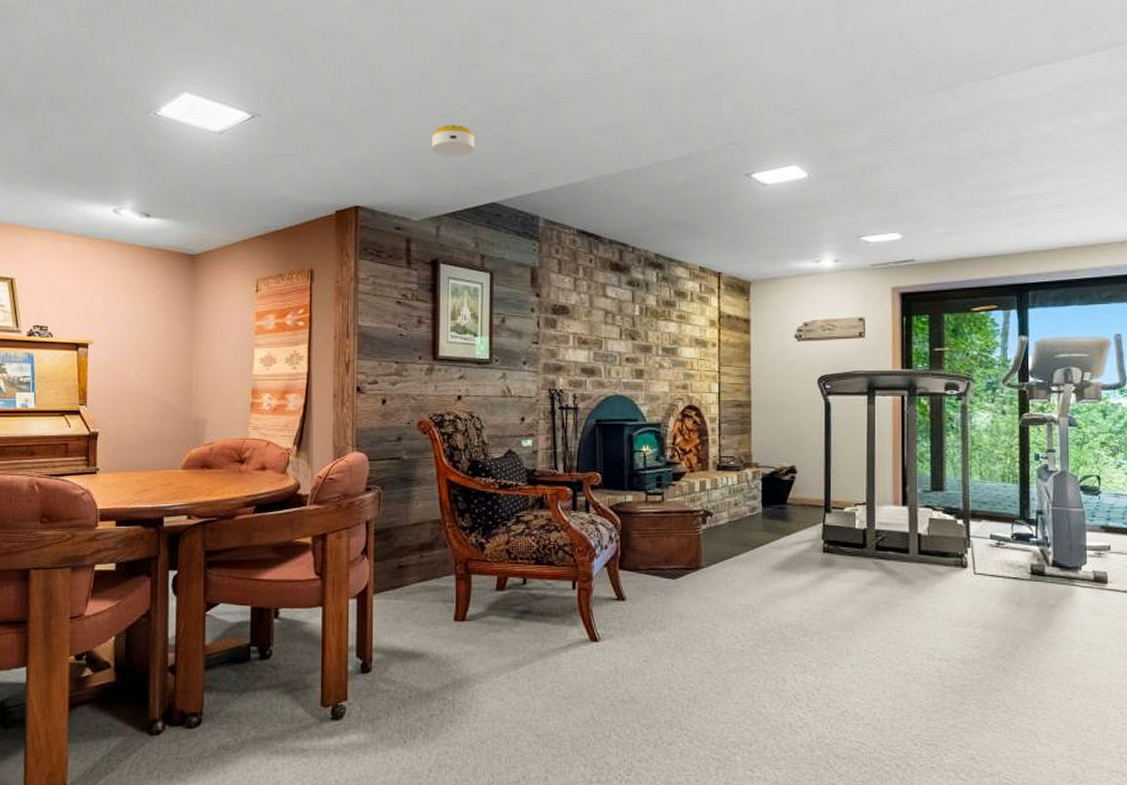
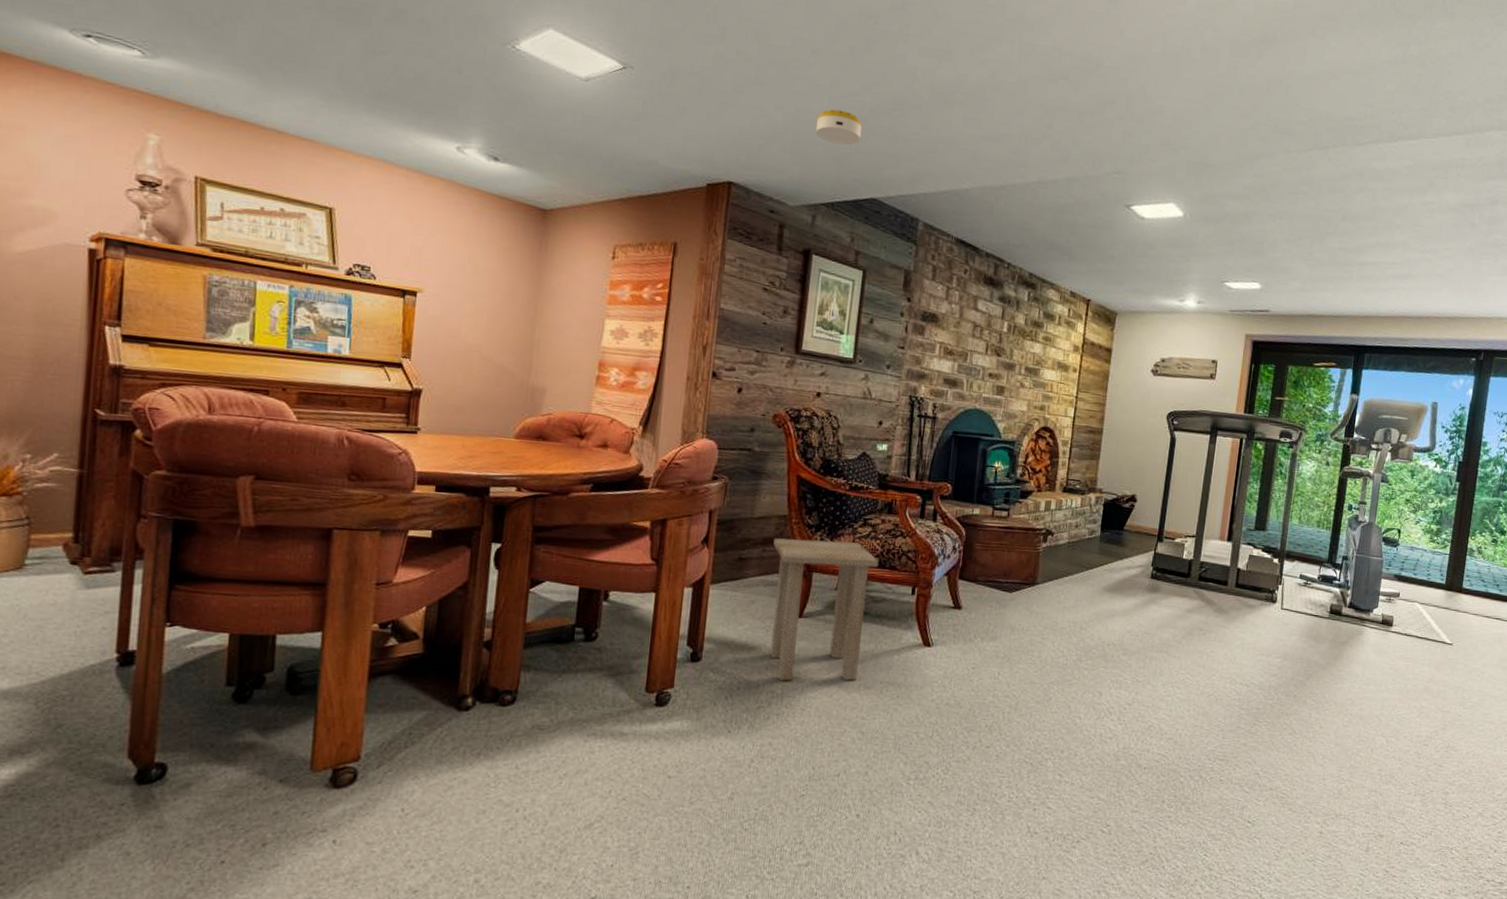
side table: none [430,541,536,687] -> present [770,538,879,681]

